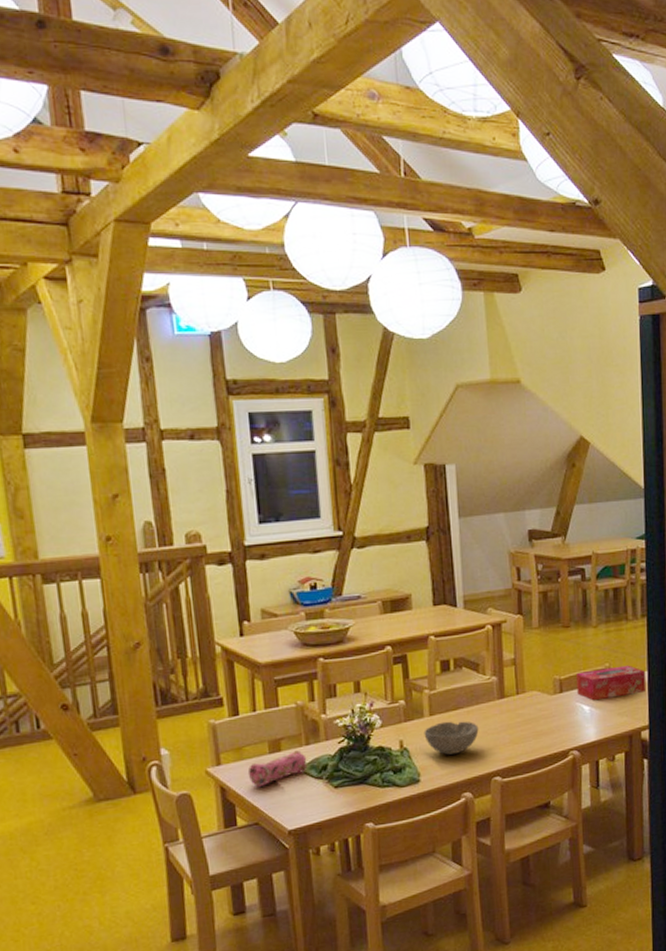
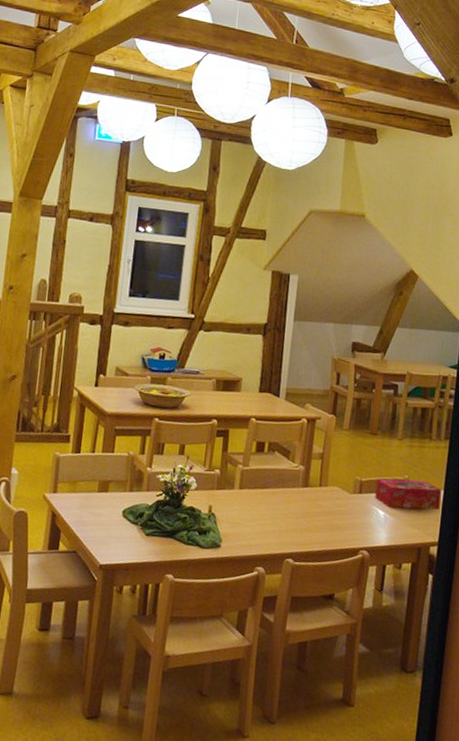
pencil case: present [247,750,308,788] -> none [77,494,128,520]
bowl: present [424,721,479,755] -> none [231,496,281,529]

